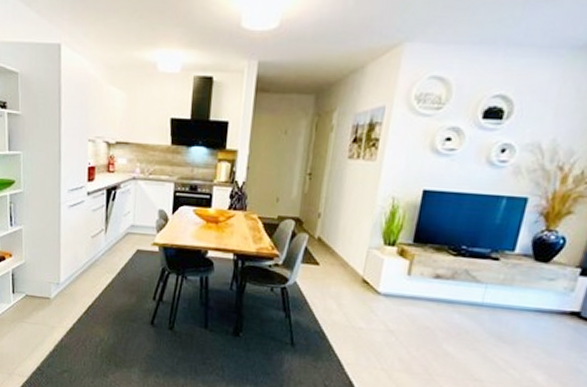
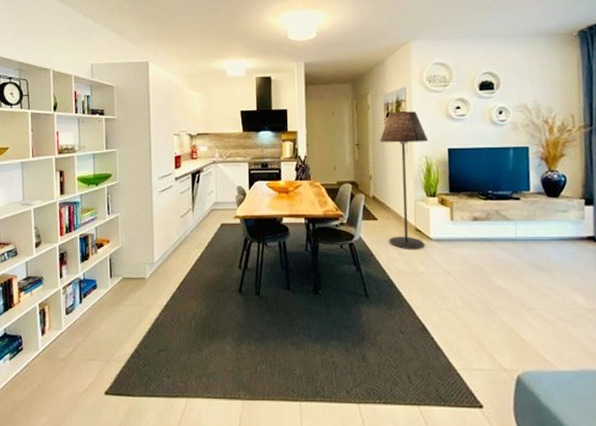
floor lamp: none [328,137,401,303] -> present [380,111,429,249]

